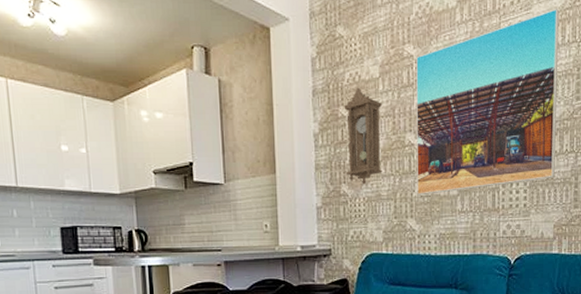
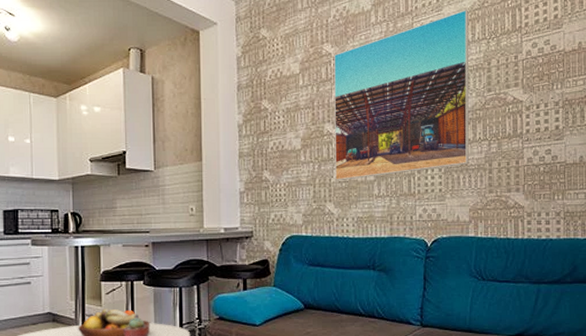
pendulum clock: present [344,87,383,185] -> none [266,82,303,171]

